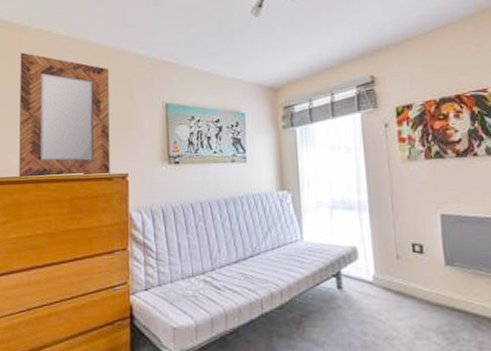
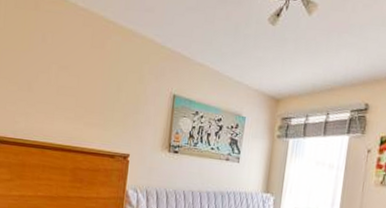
home mirror: present [19,52,110,179] -> none [25,16,123,153]

